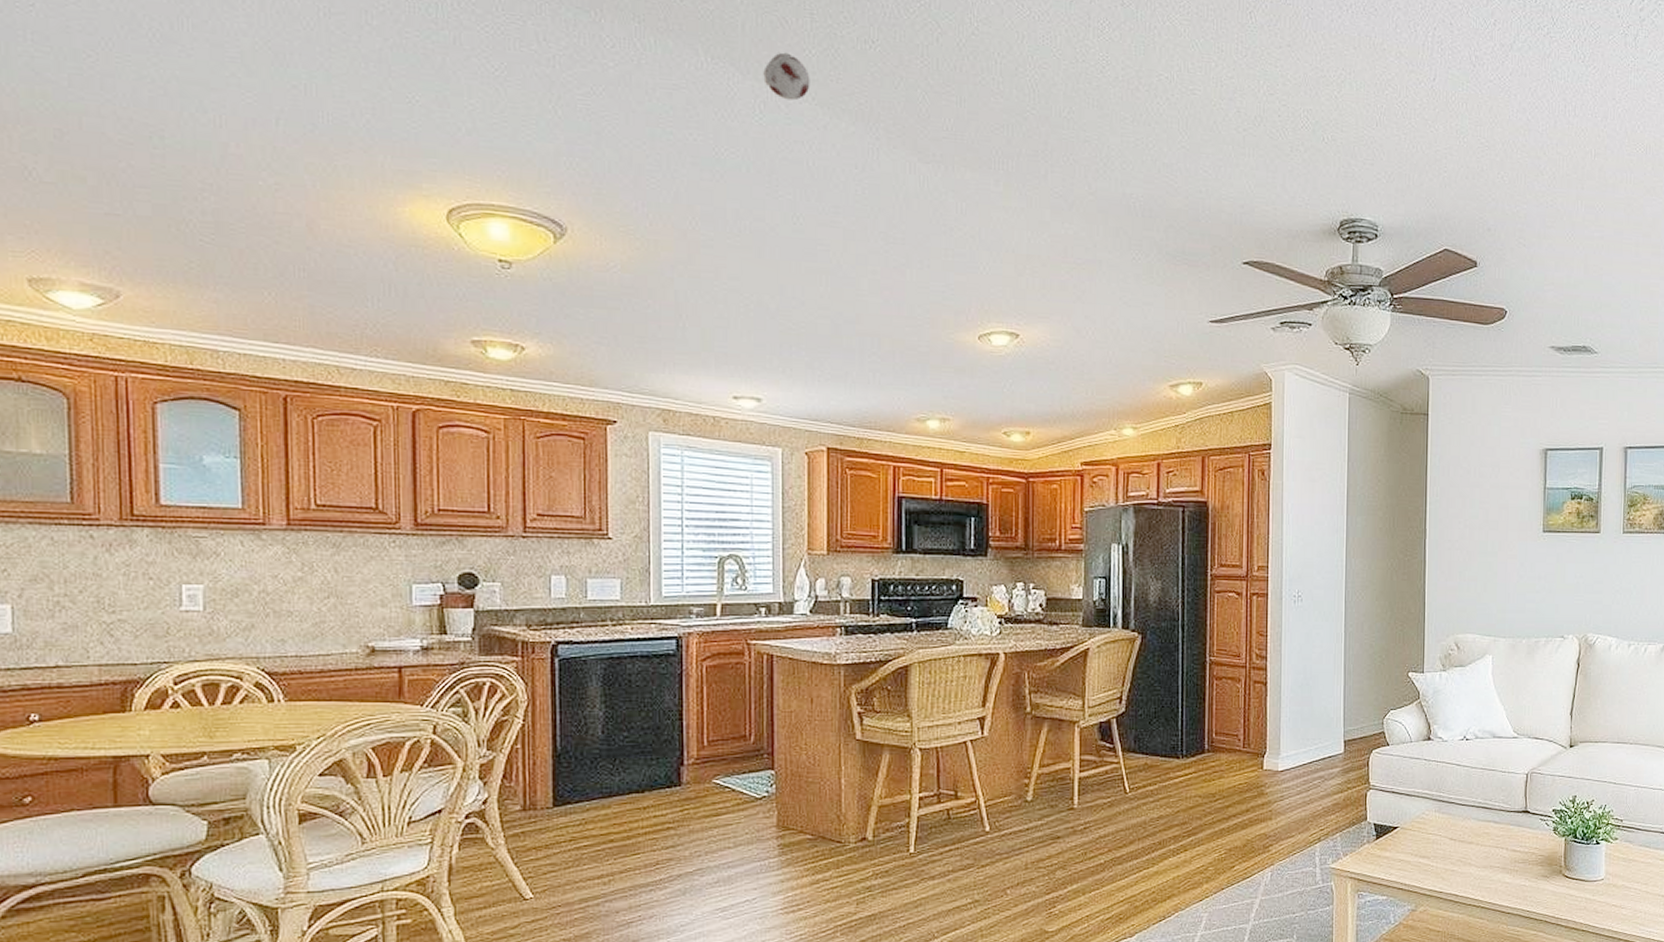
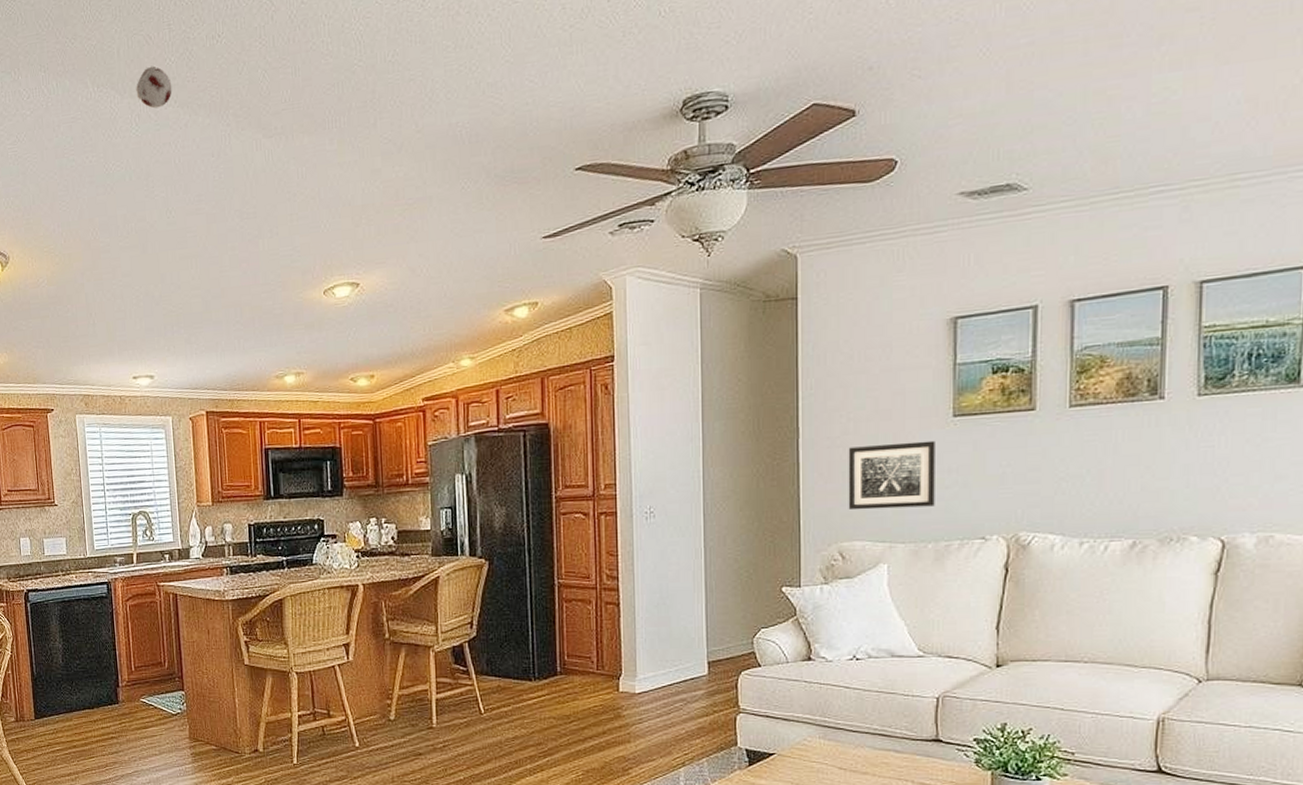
wall art: none [1463,550,1530,607] -> present [848,440,935,510]

